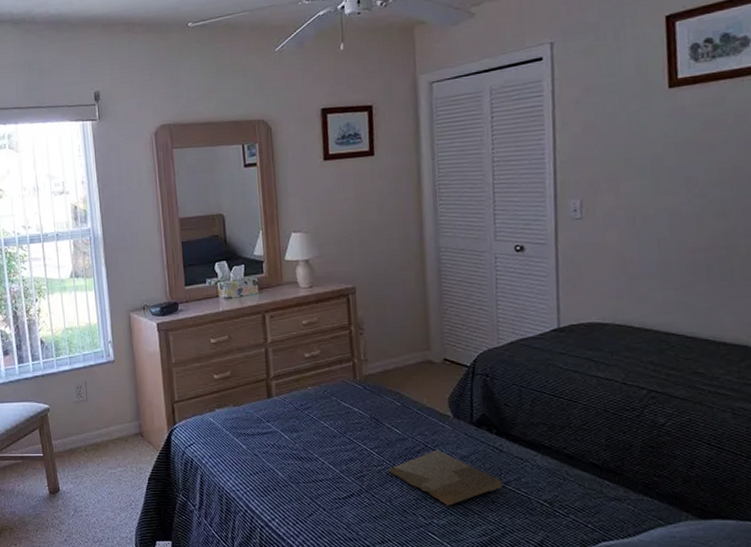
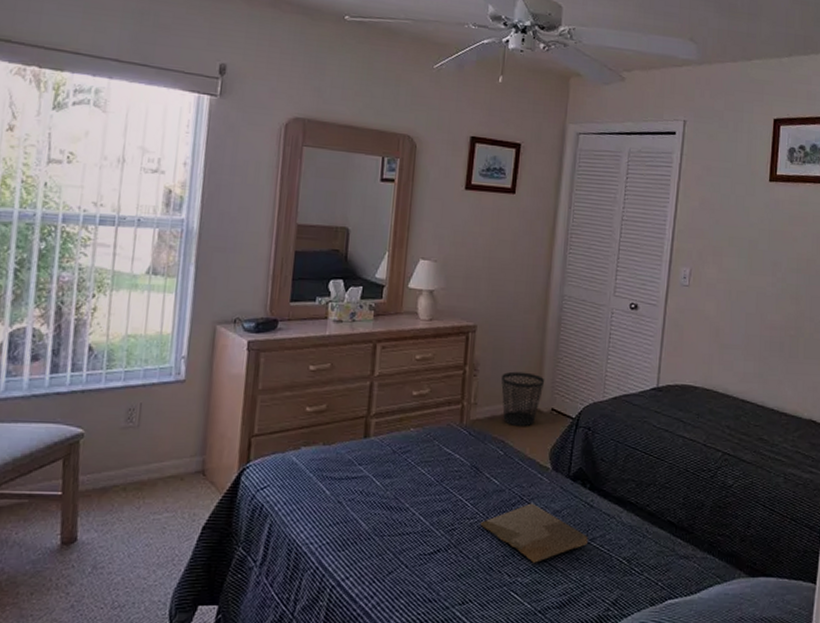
wastebasket: none [388,326,433,379] -> present [501,371,545,427]

